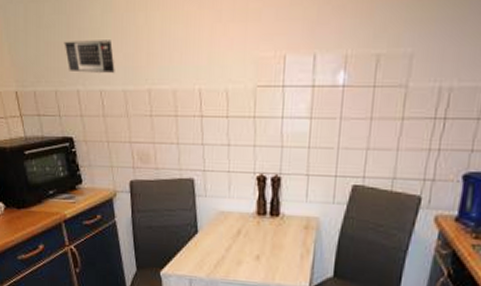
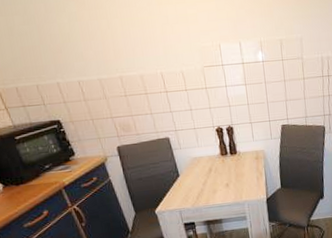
calendar: present [64,40,115,74] -> none [38,42,89,69]

